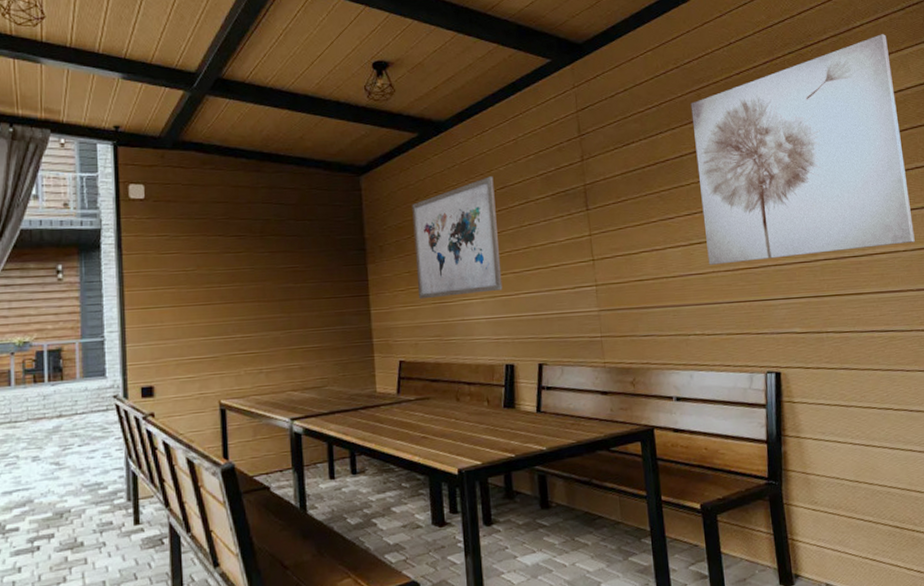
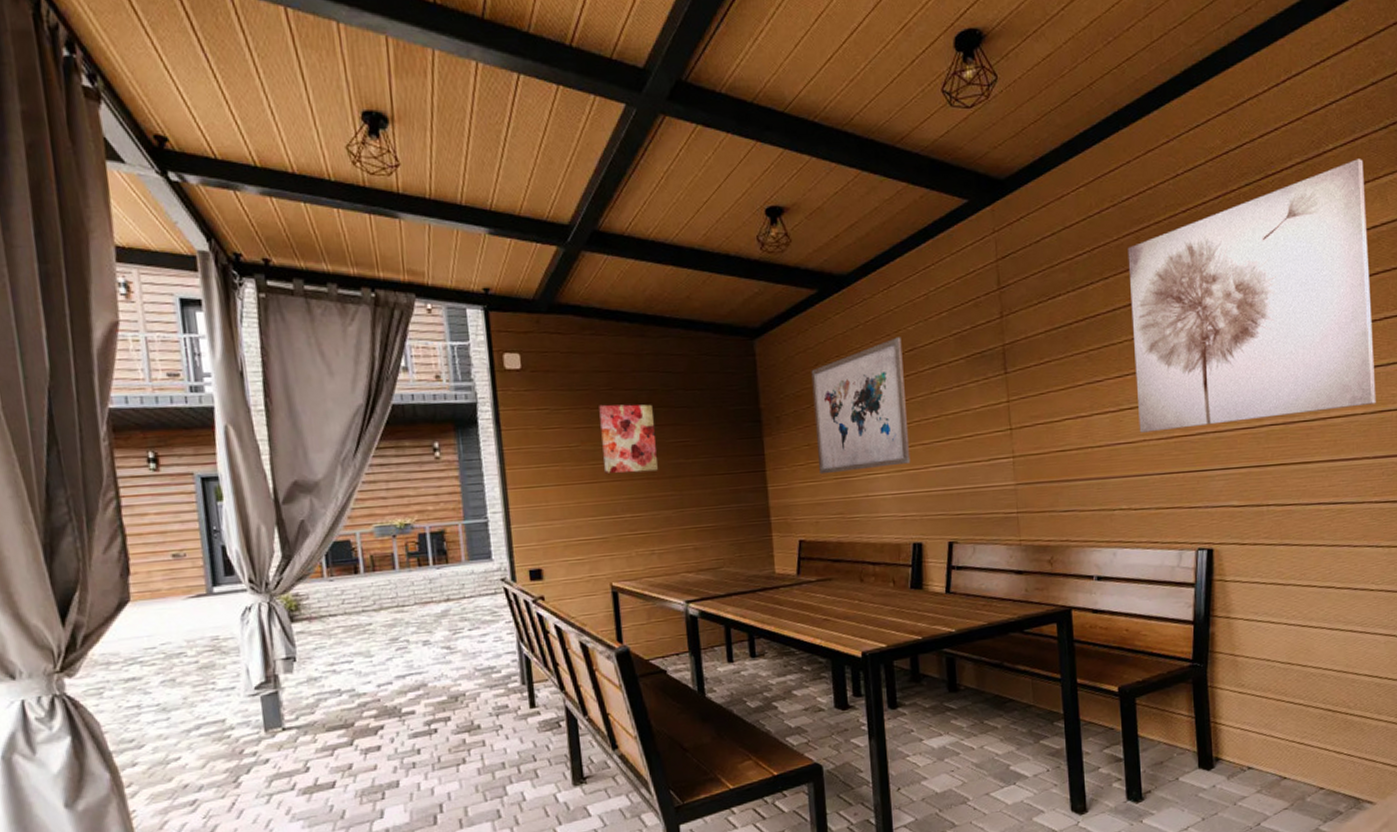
wall art: none [215,232,268,296] -> present [599,404,658,473]

